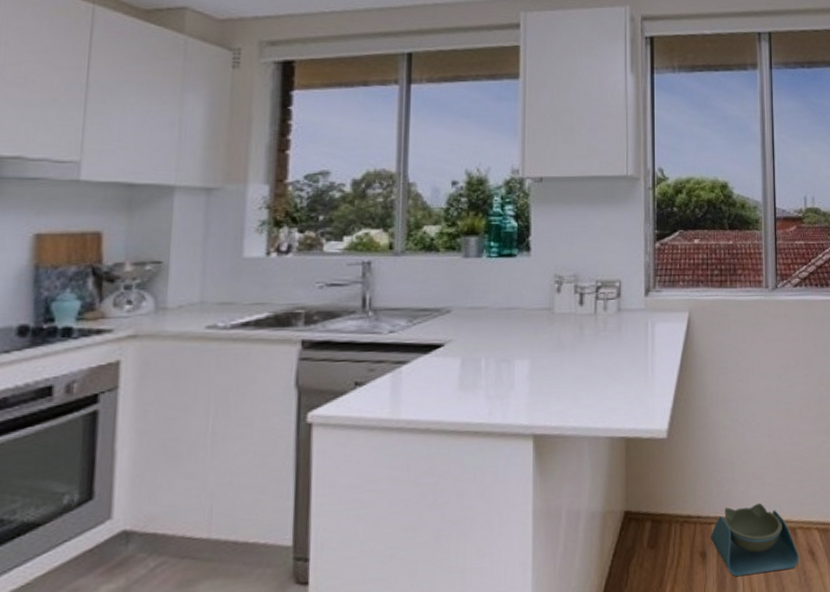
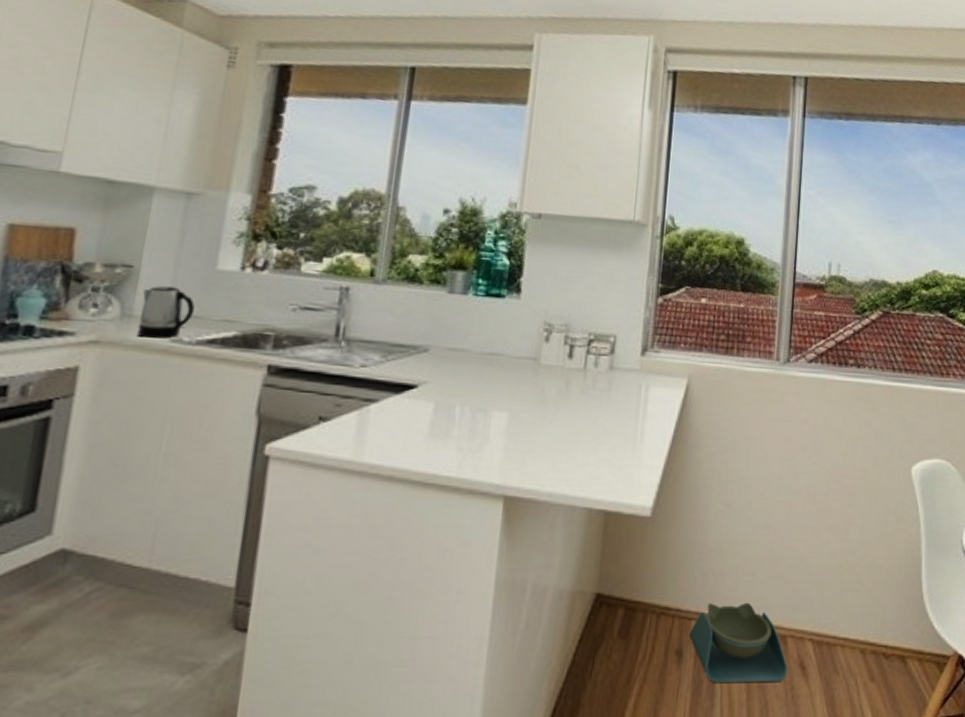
kettle: none [172,276,226,327] -> present [136,285,195,338]

